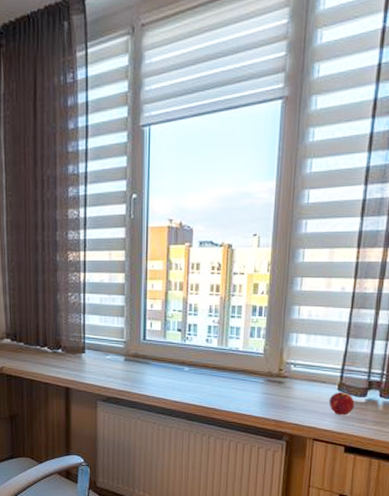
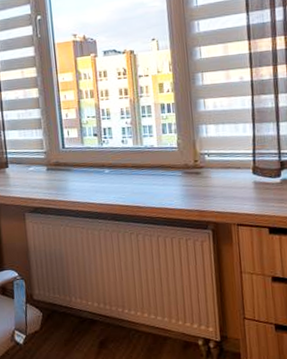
peach: present [328,392,355,416] -> none [246,175,271,198]

